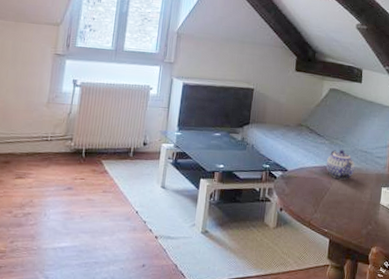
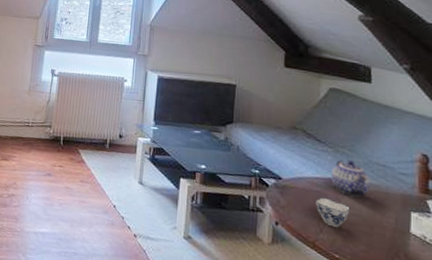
teacup: none [313,183,339,207] -> present [316,197,350,228]

